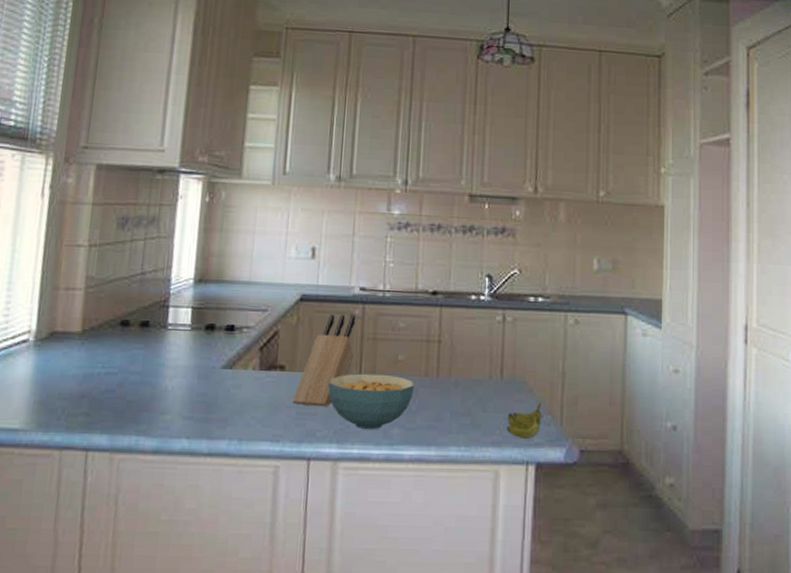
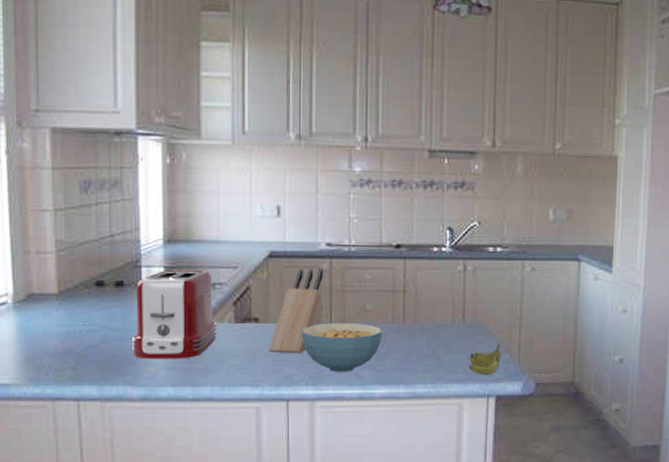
toaster: none [149,310,241,408] -> present [131,269,217,359]

